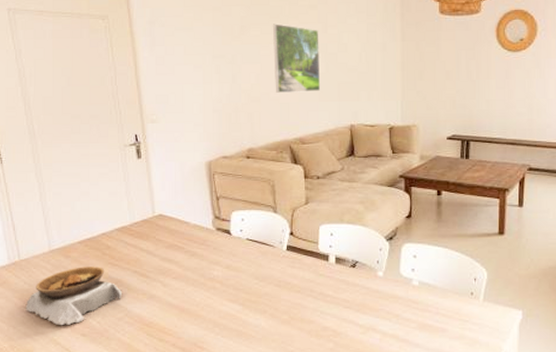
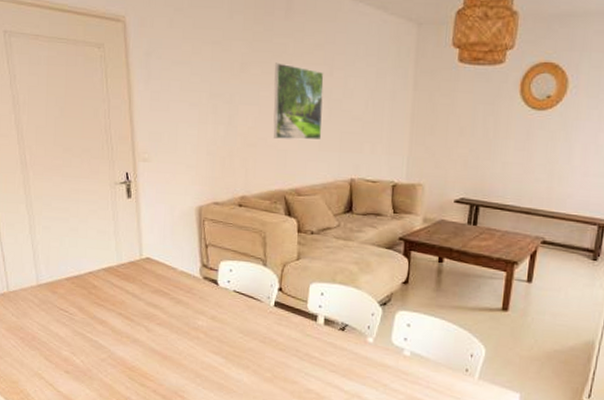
bowl: present [25,267,123,326] -> none [12,304,107,361]

